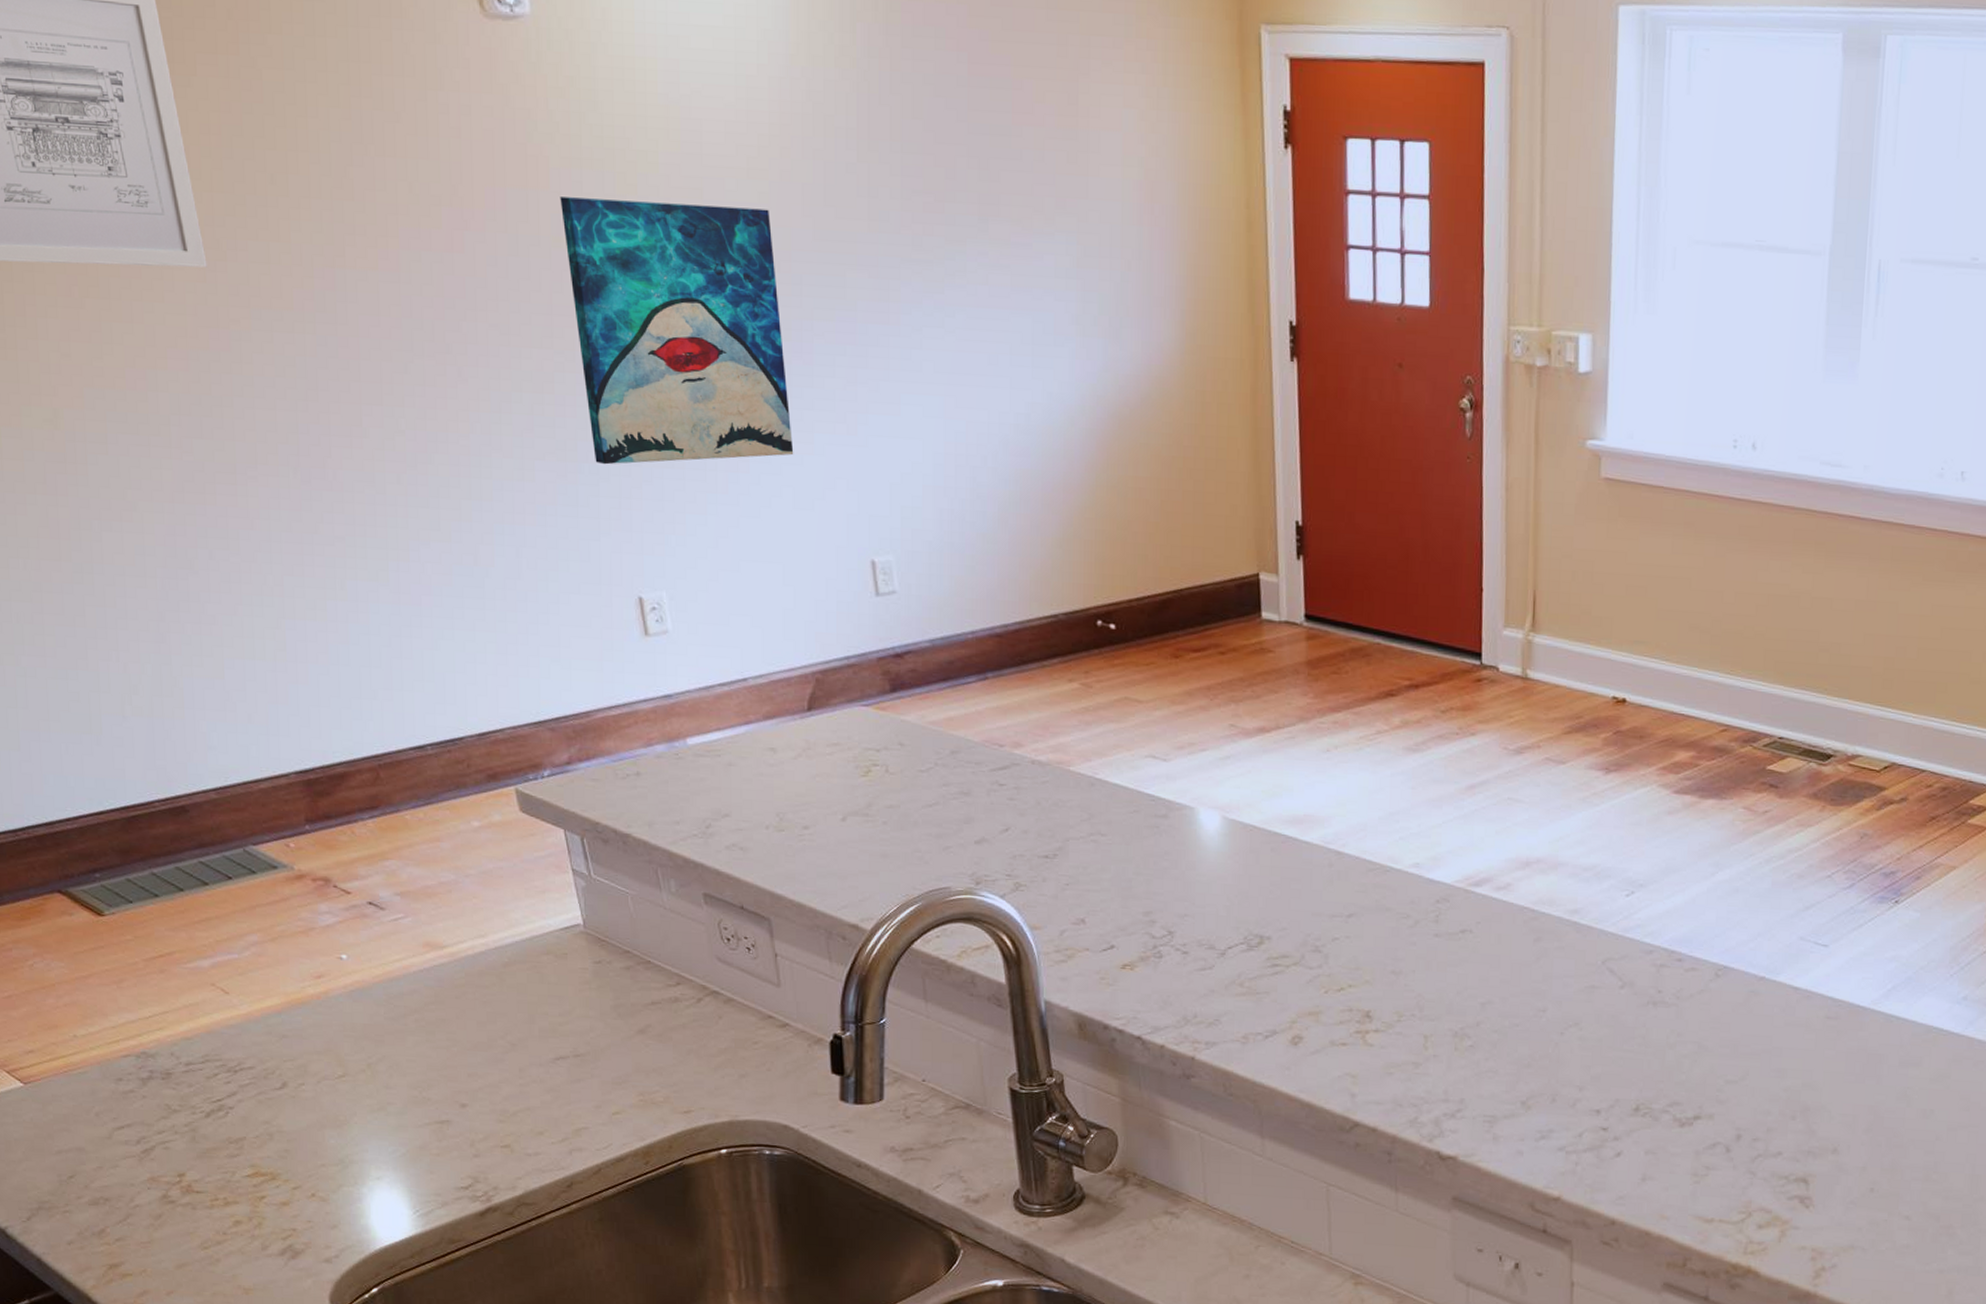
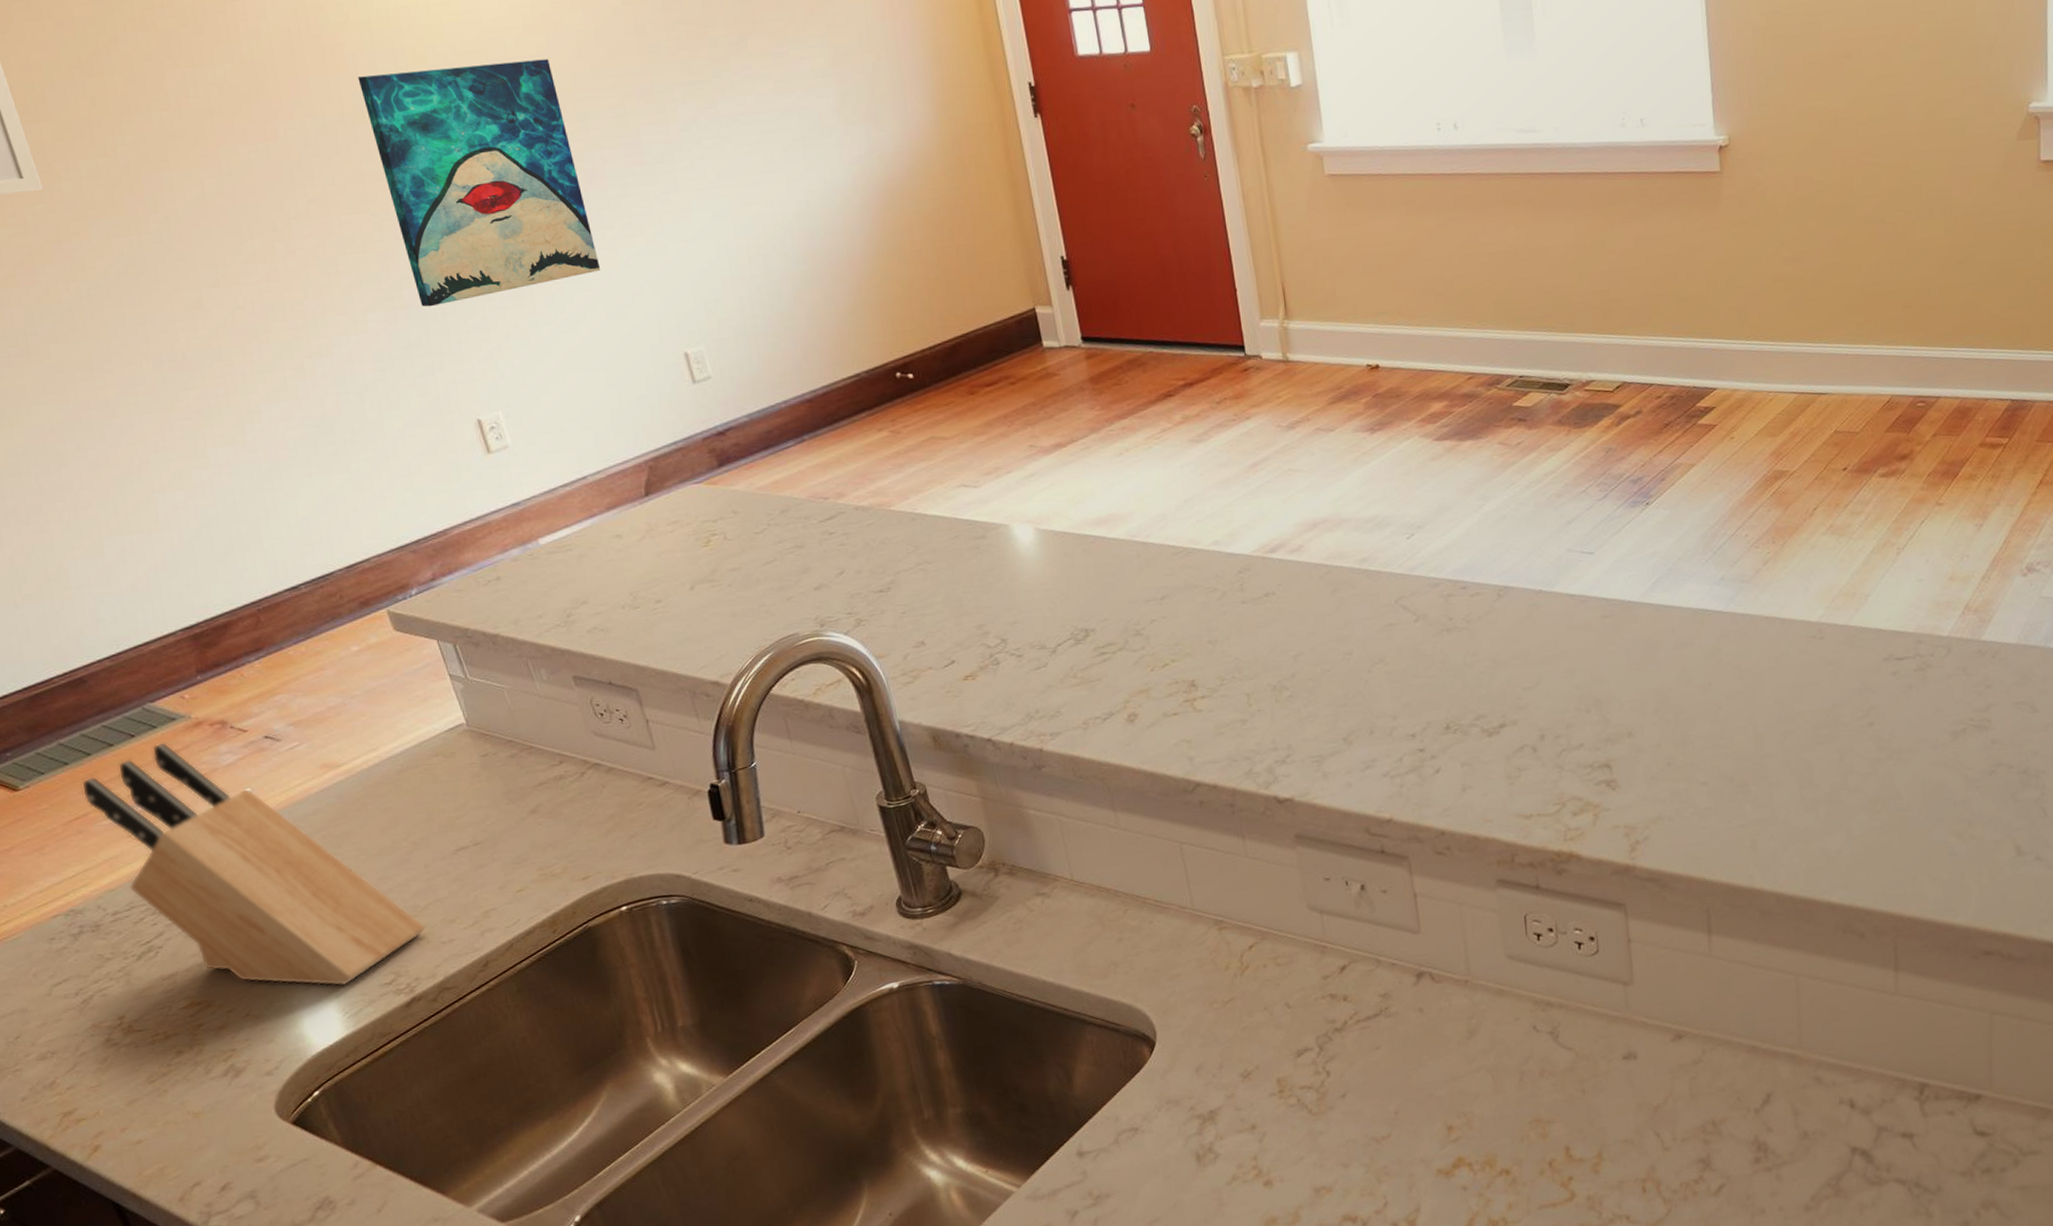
knife block: none [169,890,513,1183] -> present [82,742,427,987]

